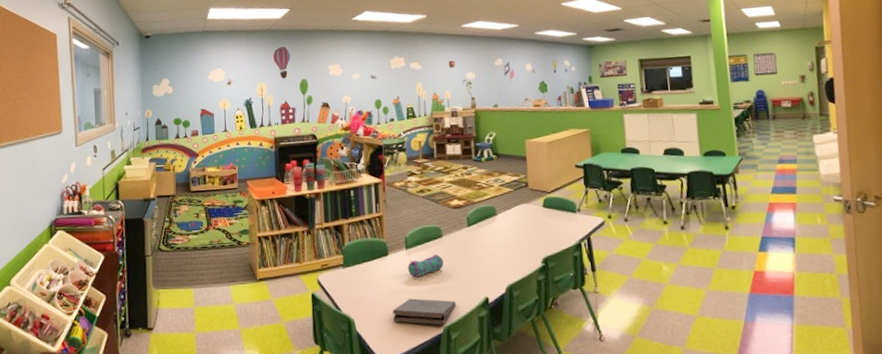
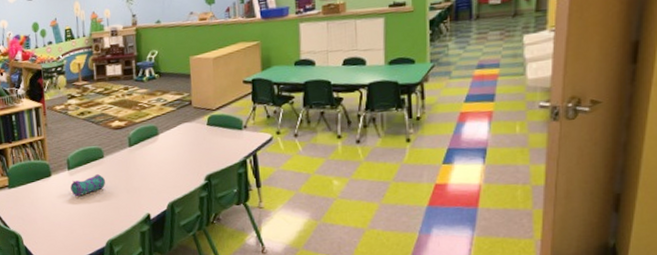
pizza box: present [393,298,456,326] -> none [57,215,119,240]

